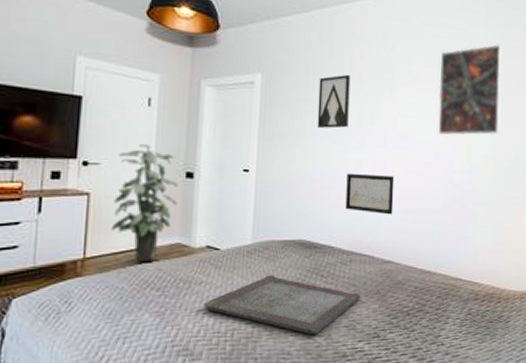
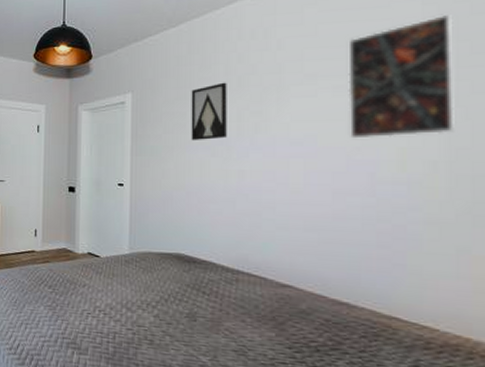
indoor plant: present [110,143,179,262] -> none [13,163,63,262]
serving tray: present [202,274,361,335] -> none [86,285,251,353]
wall art: present [345,173,395,215] -> none [228,185,289,233]

